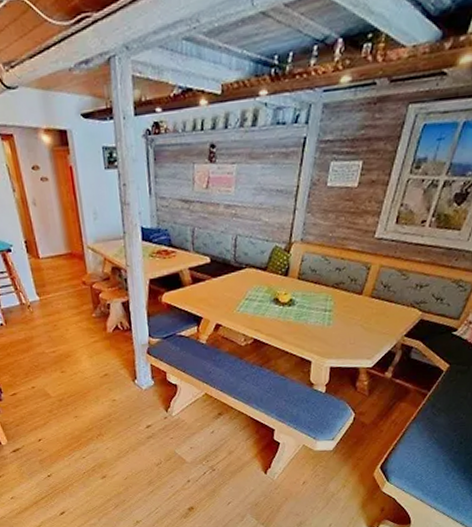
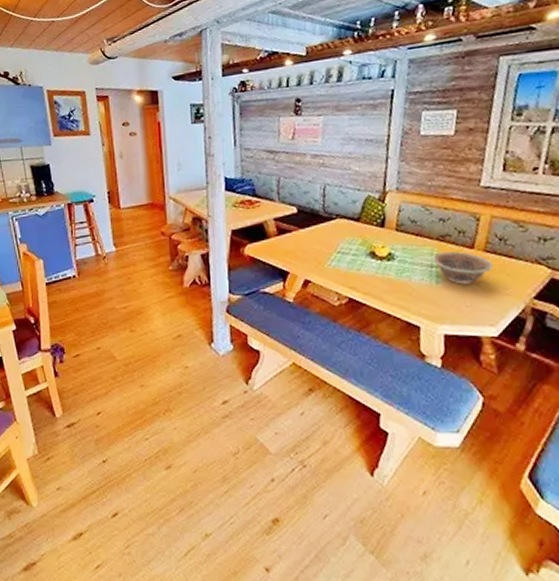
decorative bowl: none [327,297,376,326] -> present [433,251,493,285]

